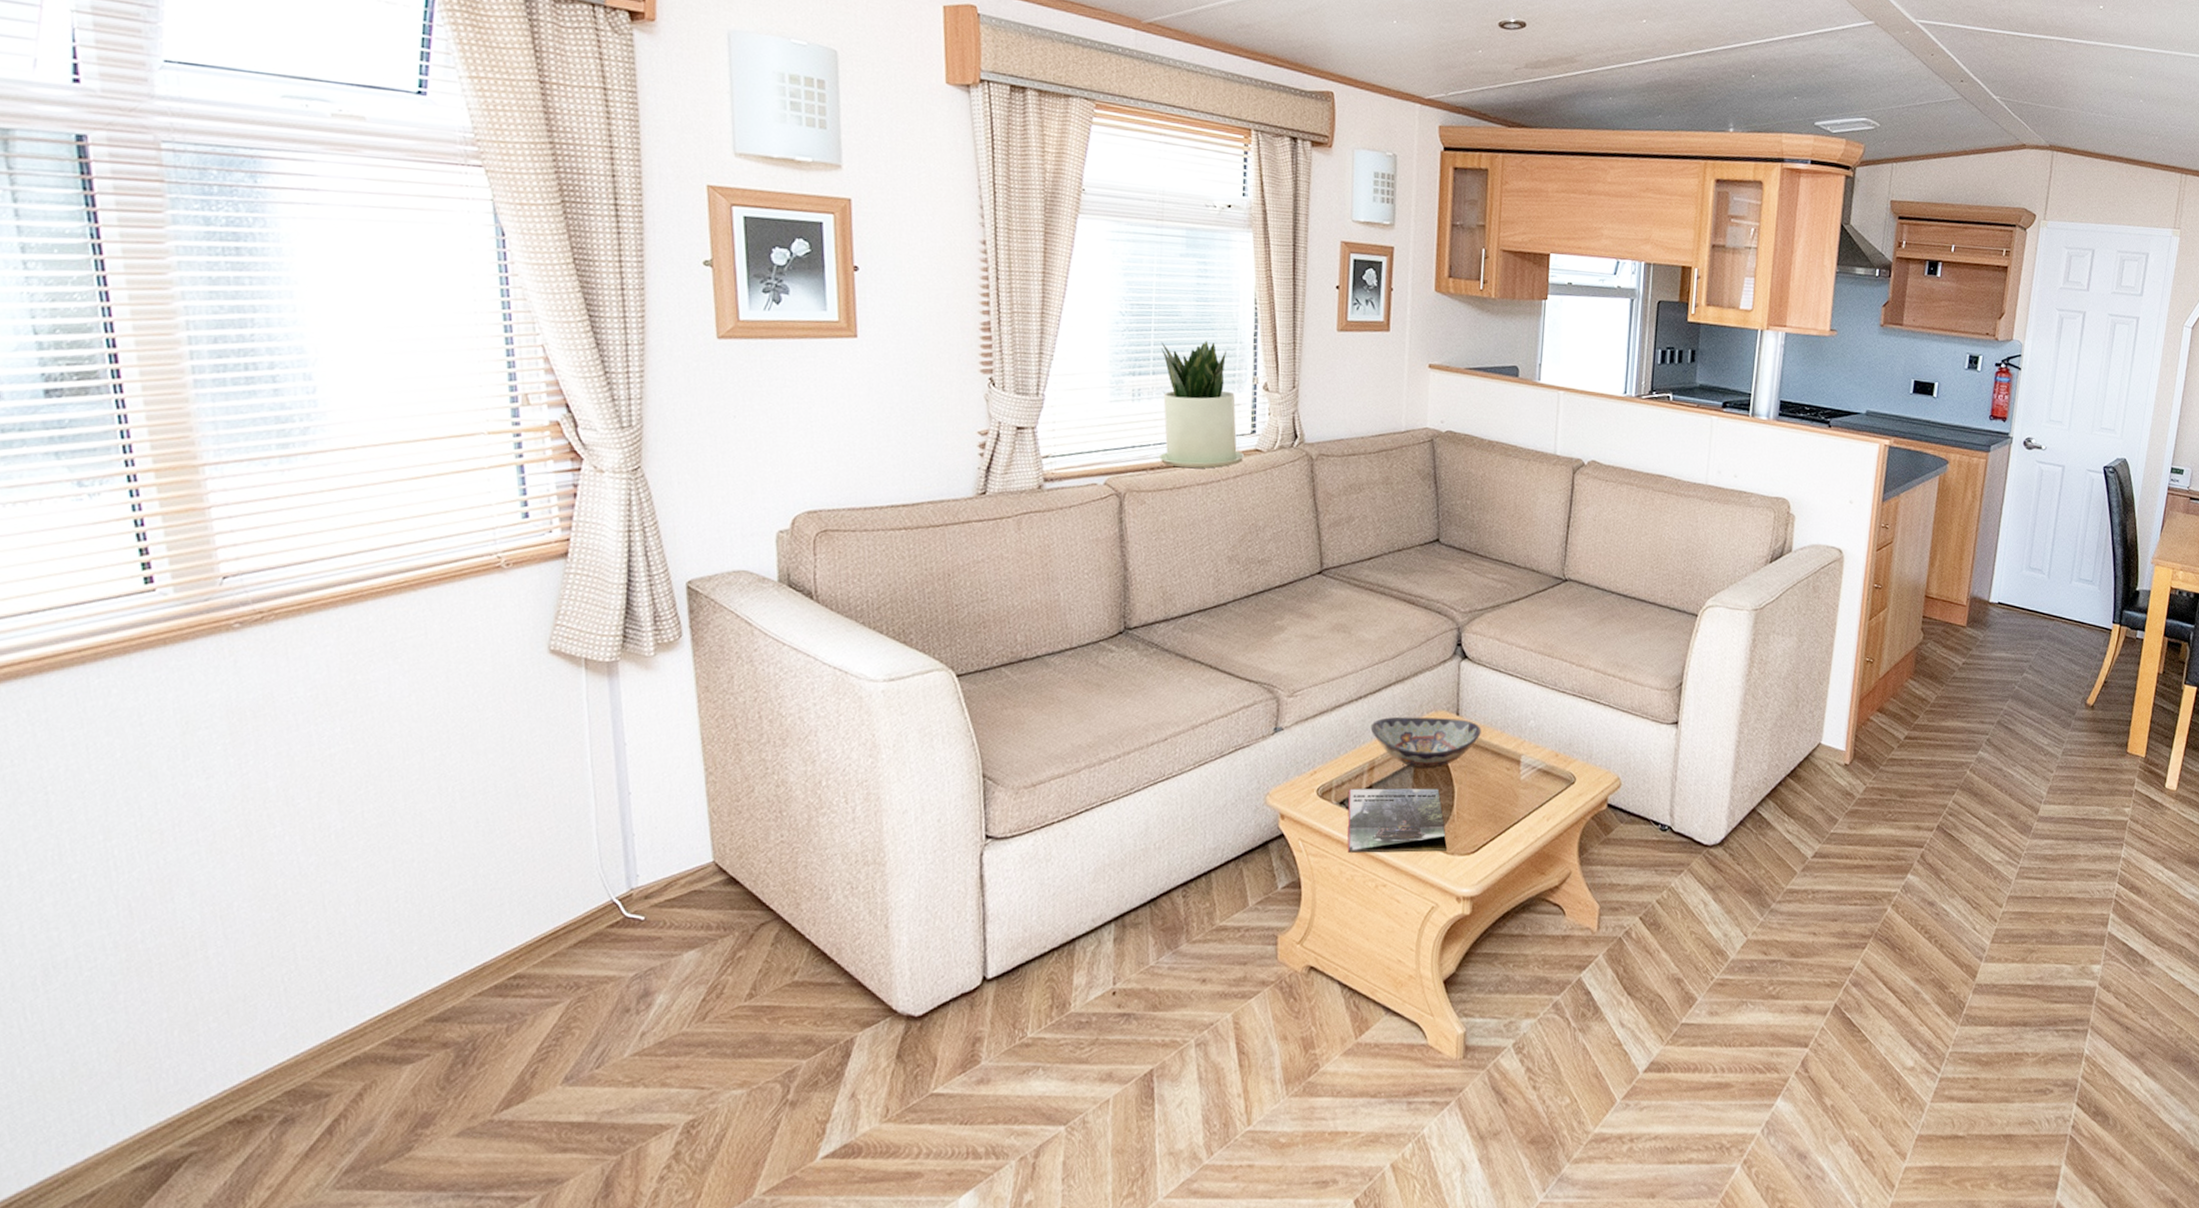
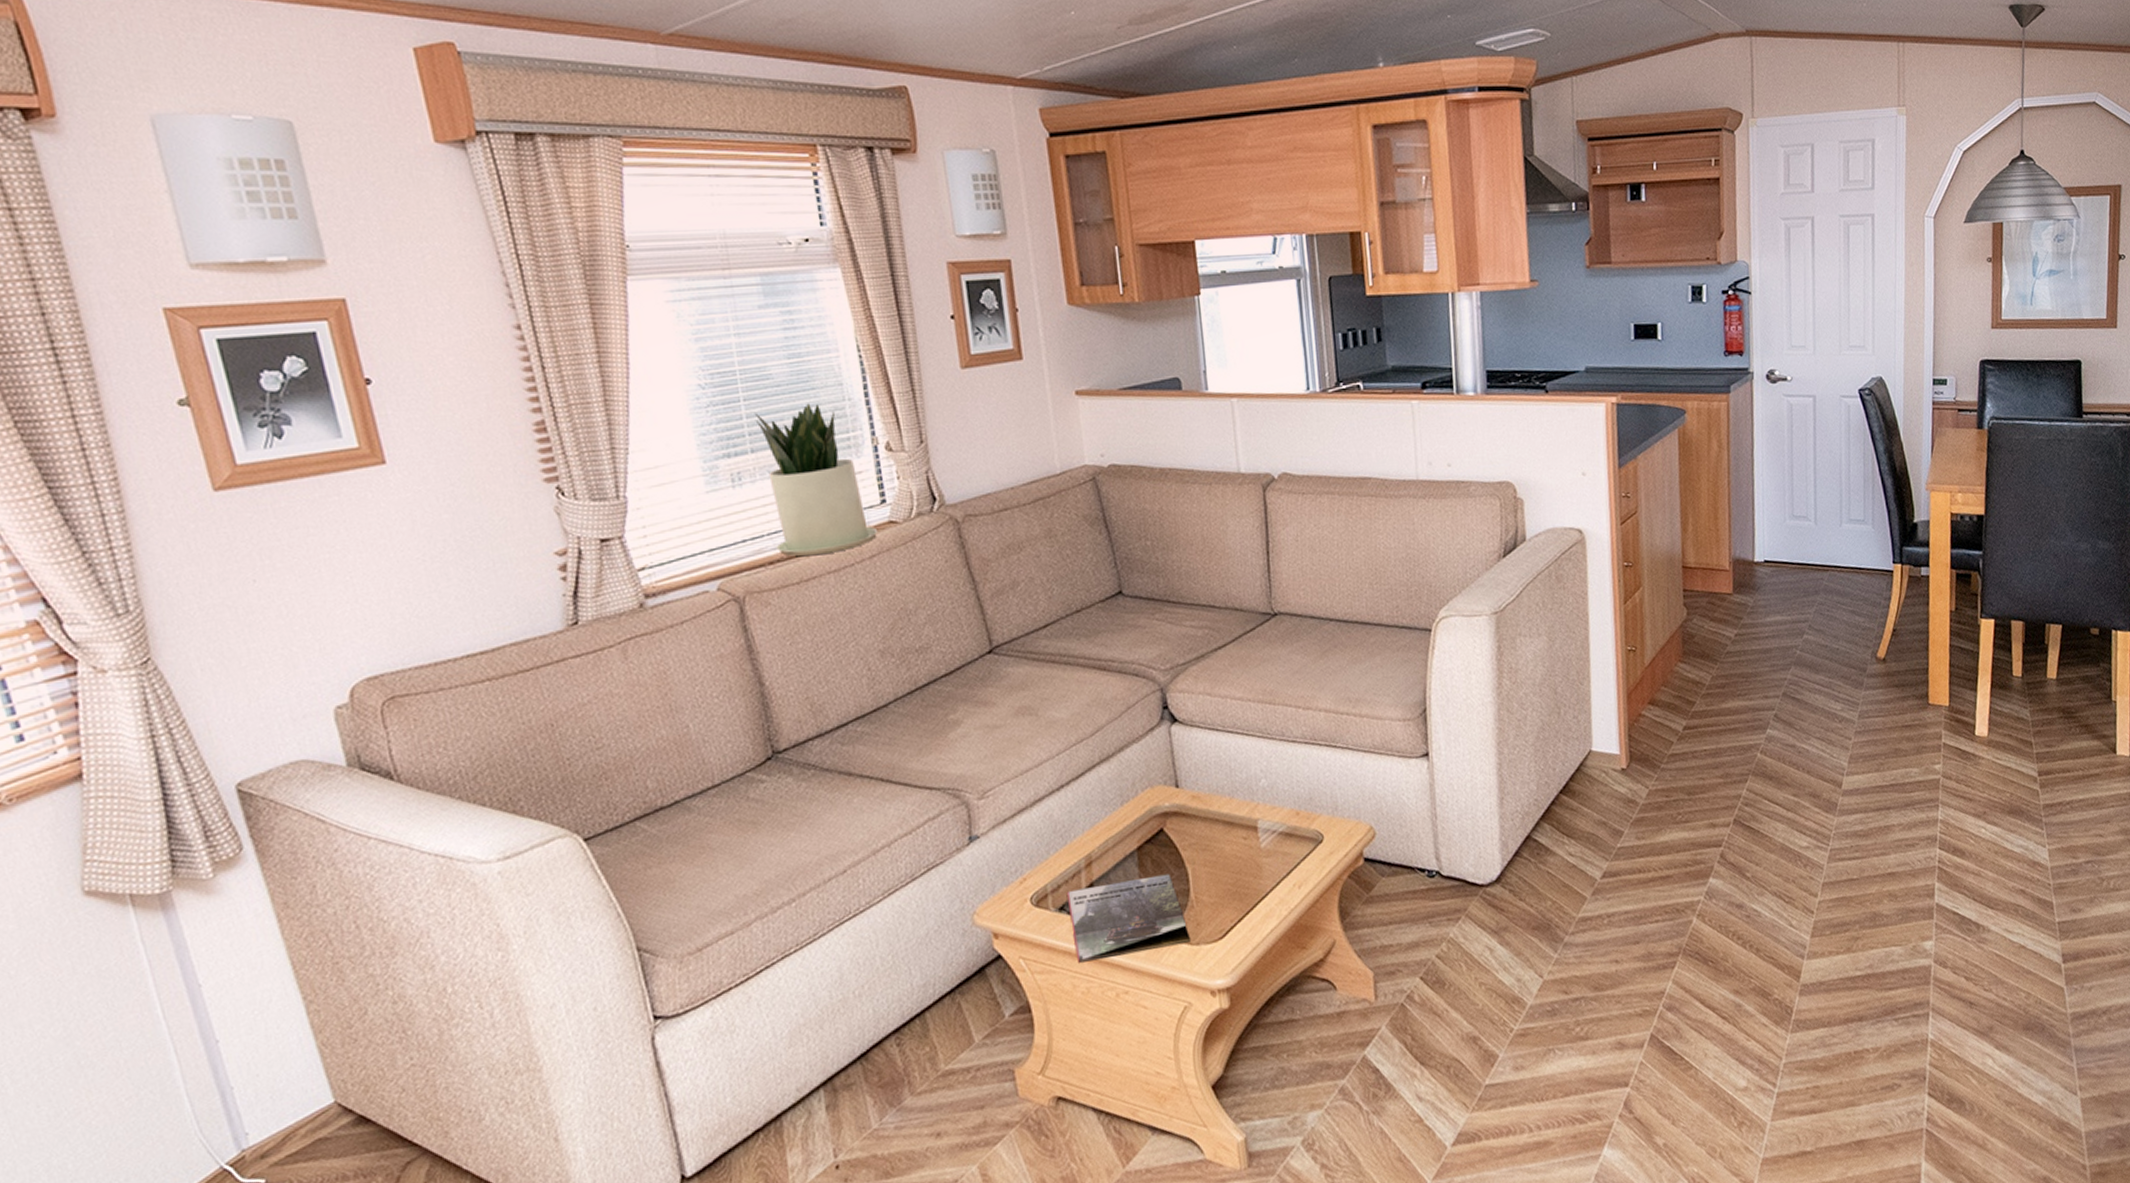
decorative bowl: present [1370,716,1481,769] -> none [1079,791,1208,856]

